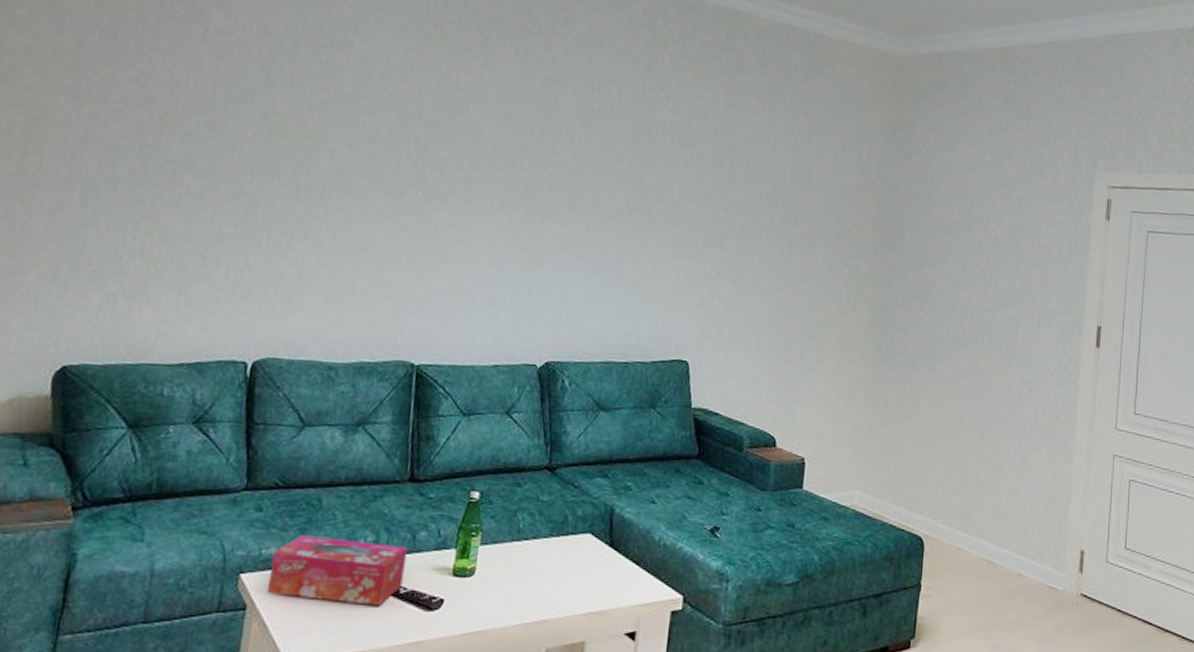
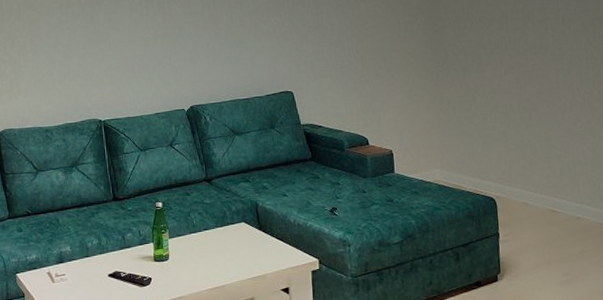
tissue box: present [266,535,407,606] -> none [35,244,122,287]

